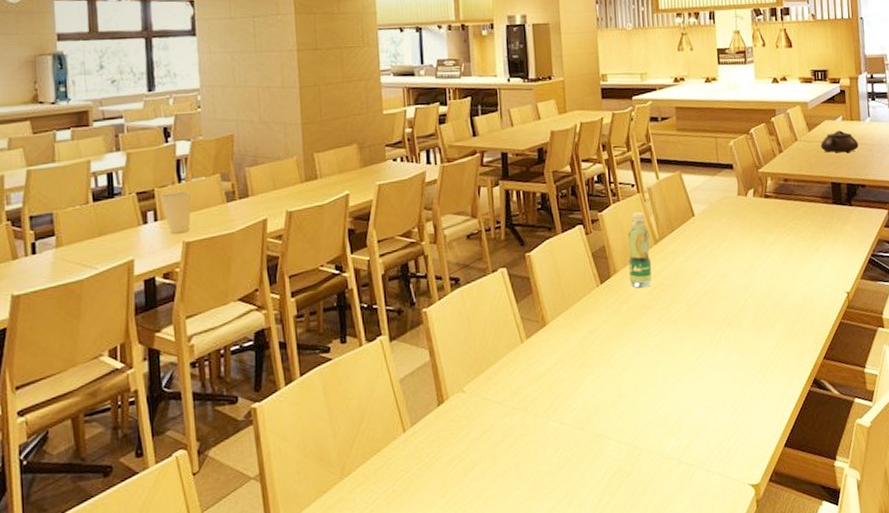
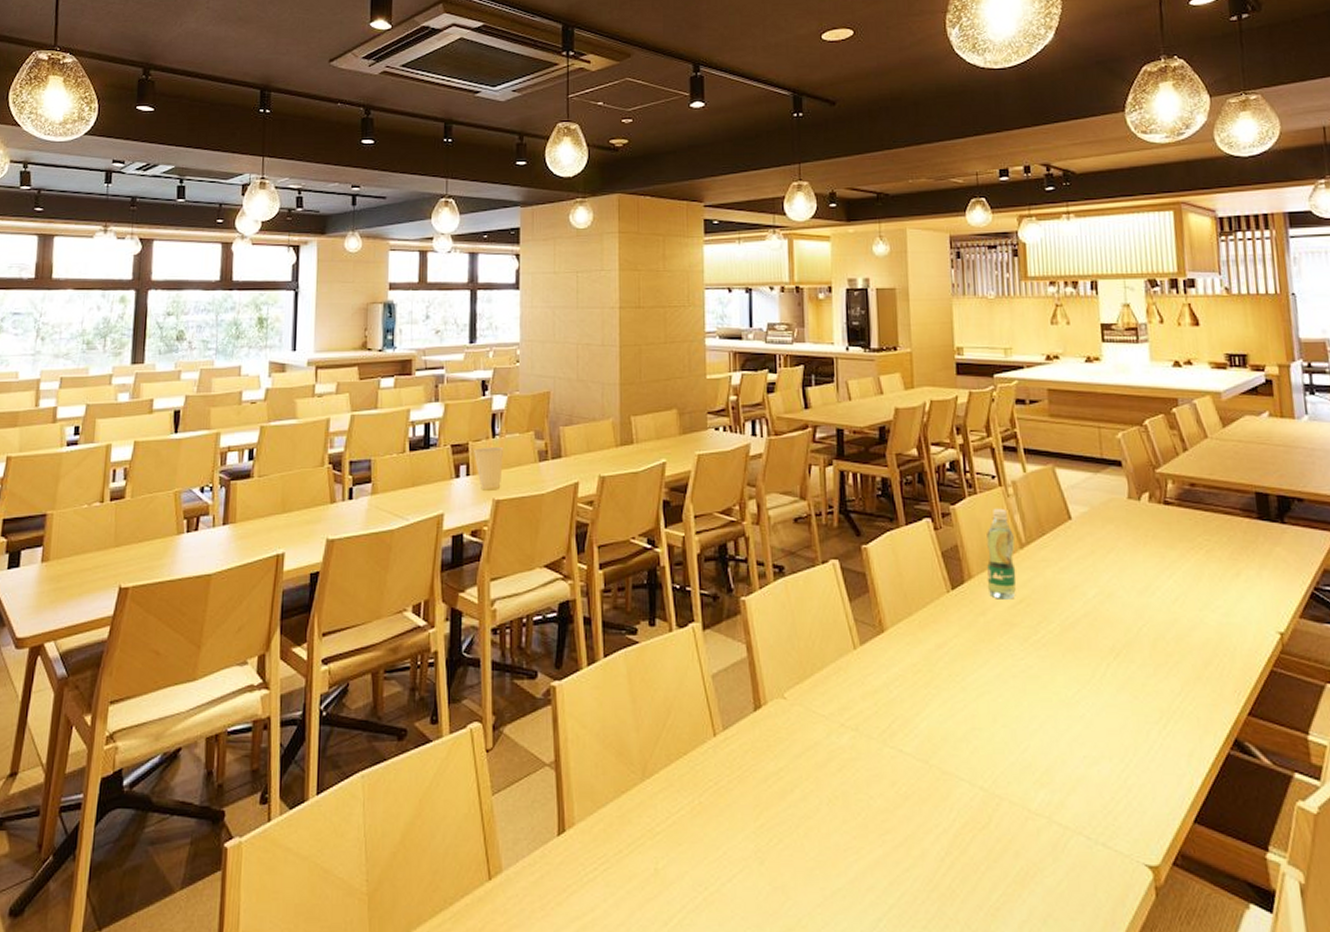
teapot: present [821,130,859,153] -> none [1240,429,1293,457]

